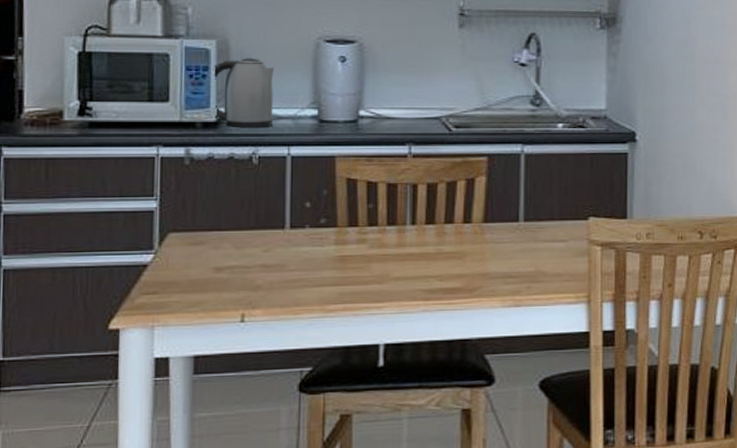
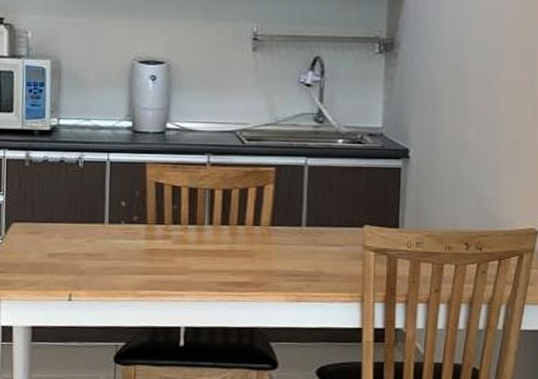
kettle: present [212,58,274,128] -> none [47,75,97,137]

